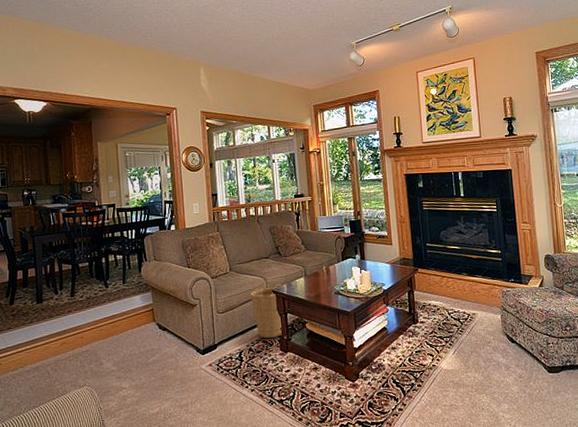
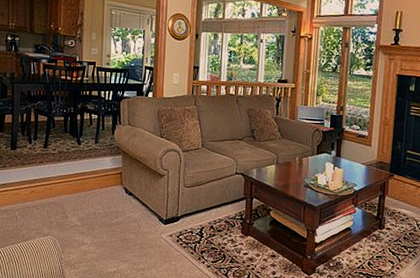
basket: present [250,282,283,338] -> none [219,162,253,220]

